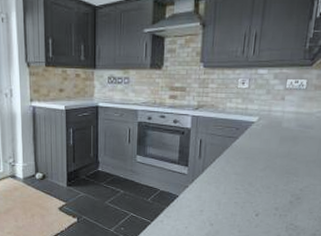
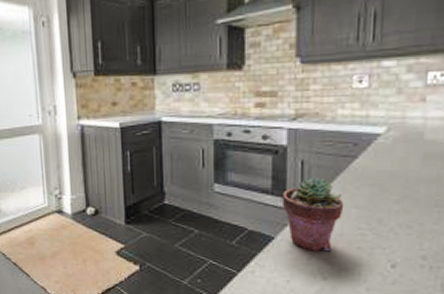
potted succulent: none [185,151,228,206] -> present [281,177,344,252]

